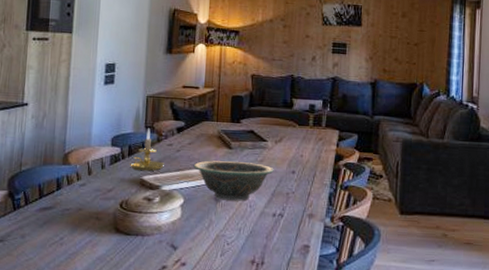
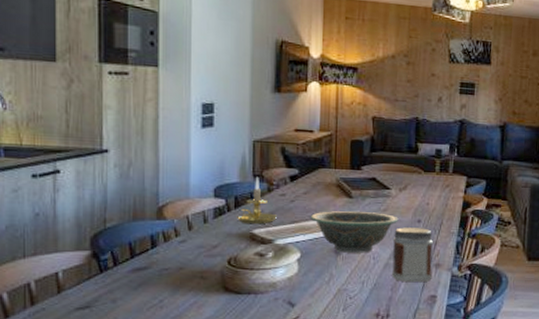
jar: none [267,178,306,231] -> present [392,227,433,282]

